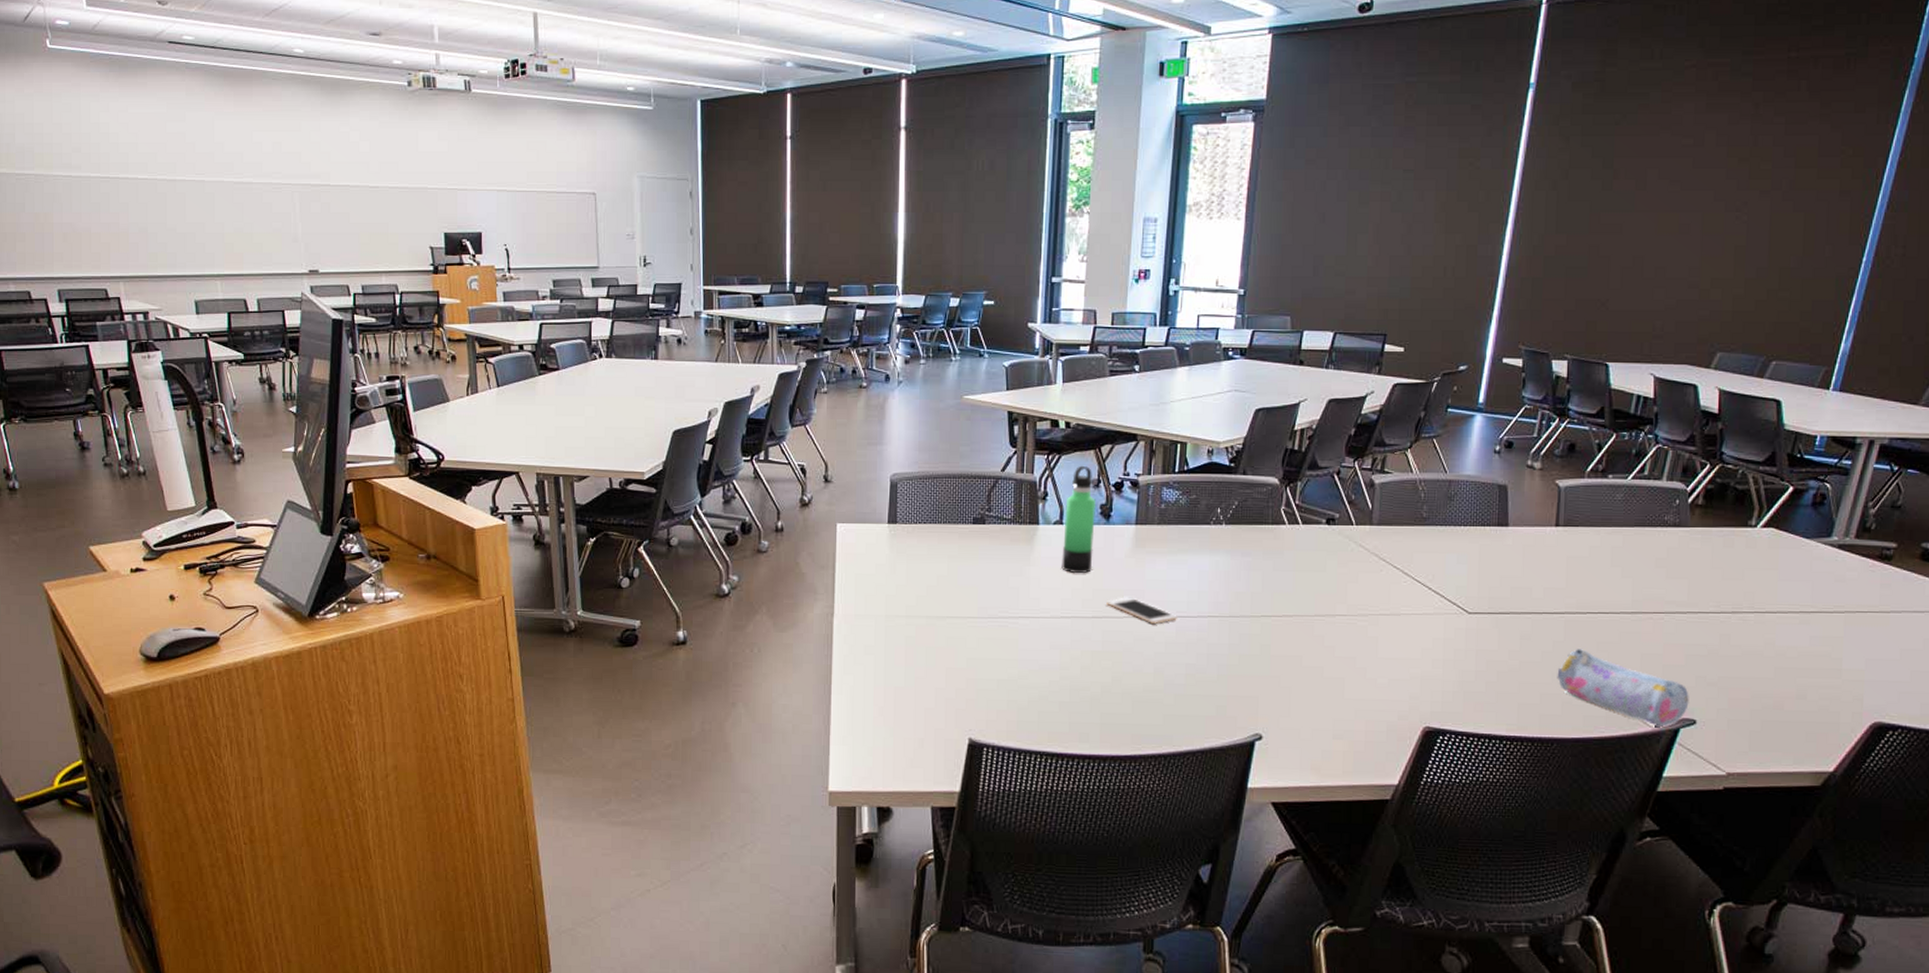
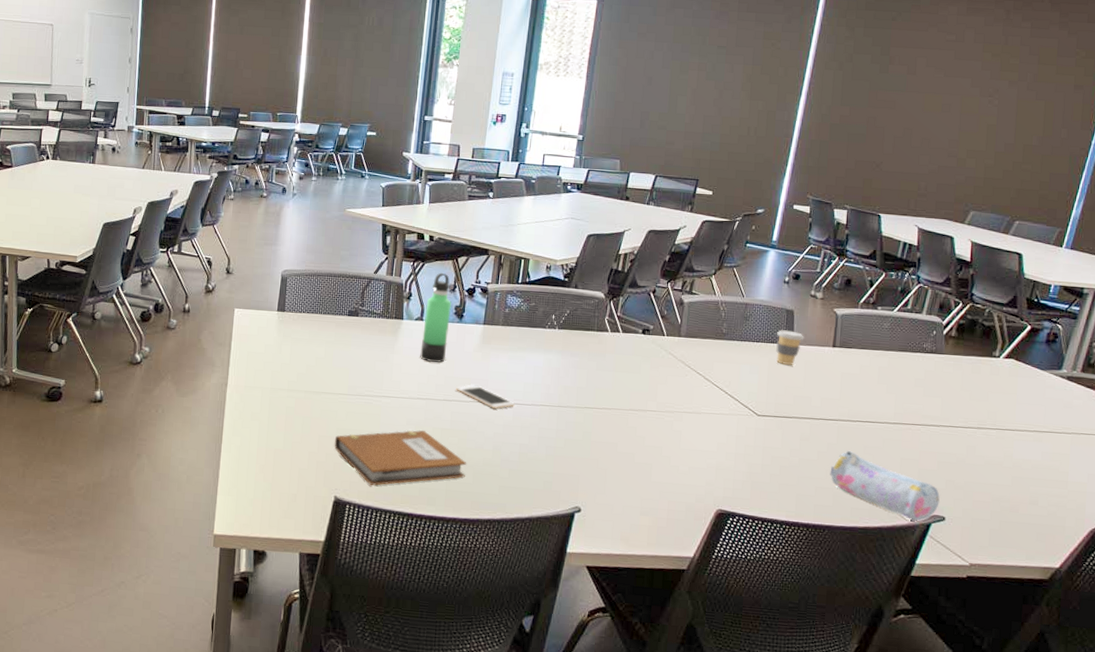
notebook: none [965,655,1124,723] -> present [334,430,467,486]
coffee cup: none [1487,509,1521,551] -> present [776,330,804,365]

